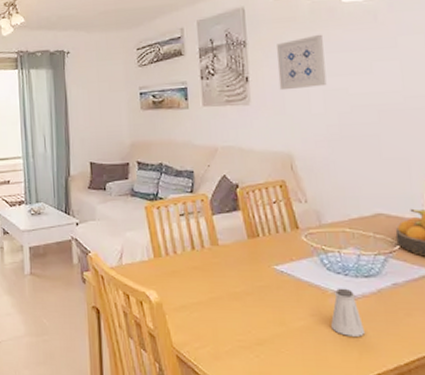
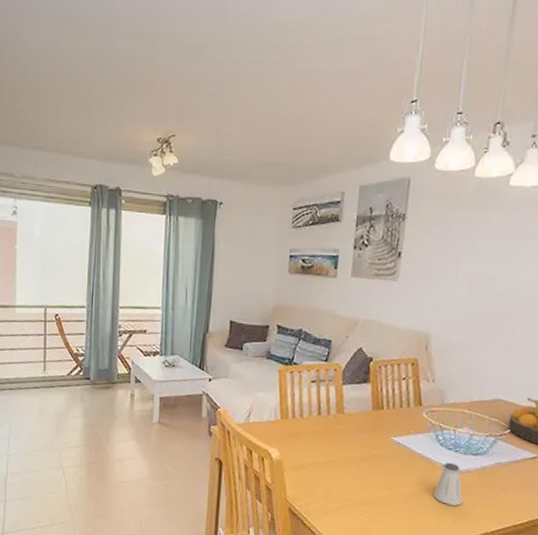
wall art: present [276,34,327,91] -> none [429,216,482,271]

